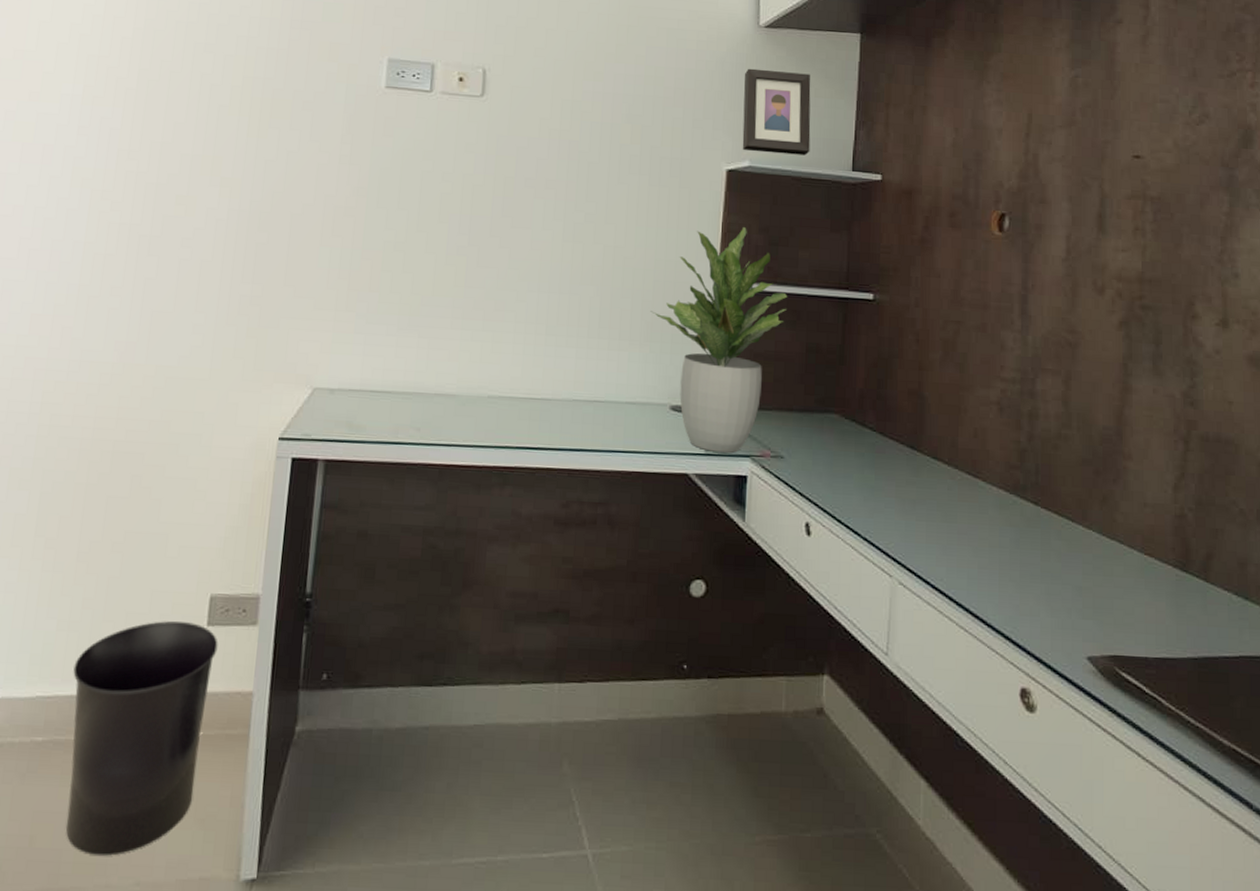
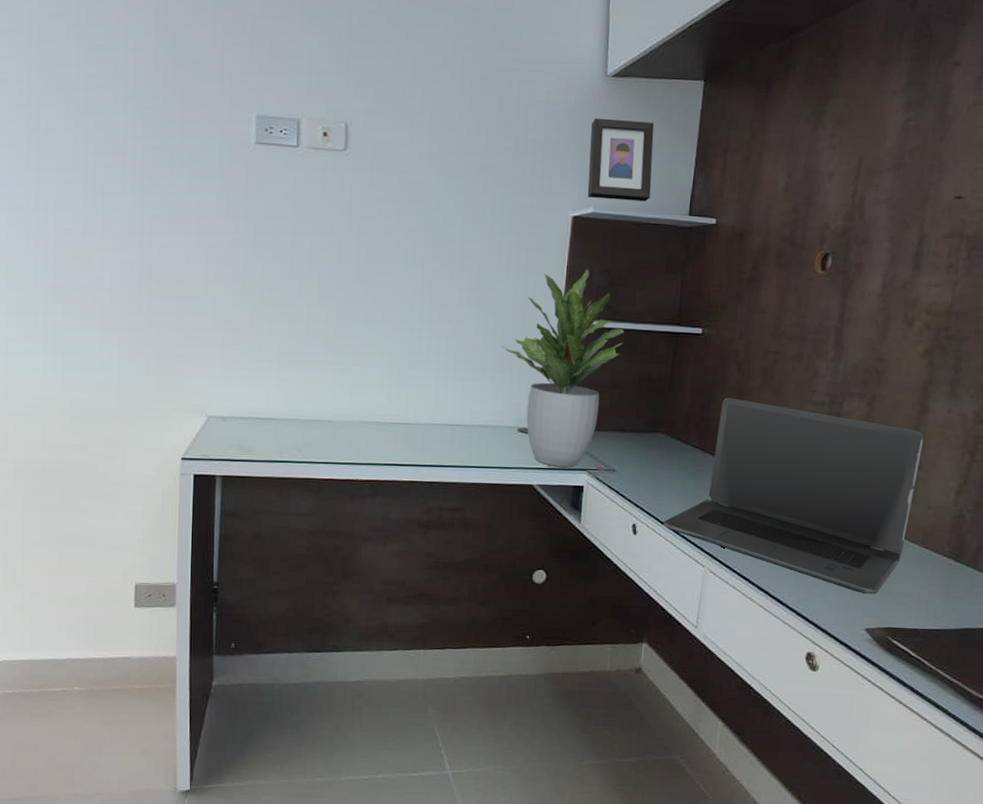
waste bin: present [66,621,218,855] -> none [30,604,145,774]
laptop computer: none [840,372,1130,613] -> present [663,397,924,595]

